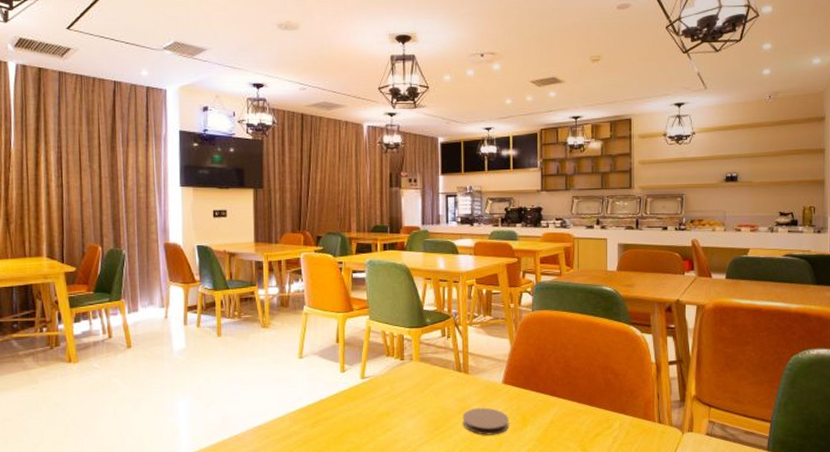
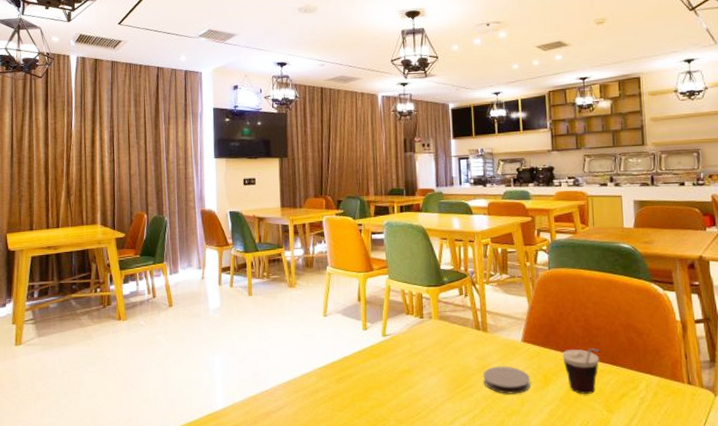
cup: none [541,389,579,434] -> present [562,348,601,394]

